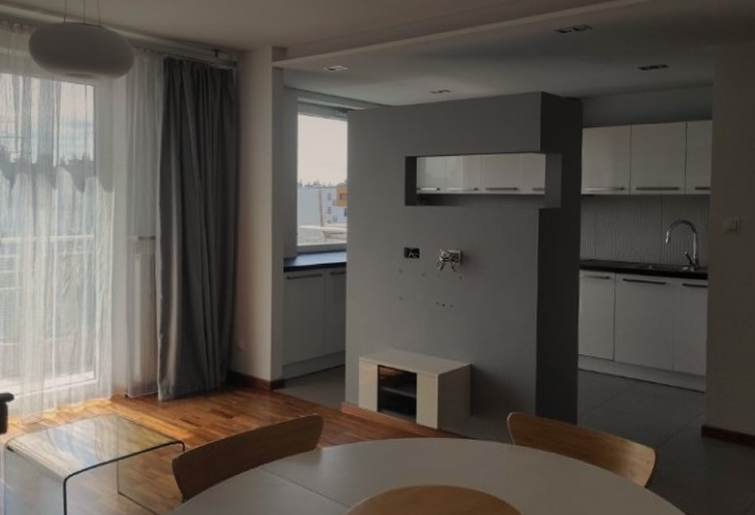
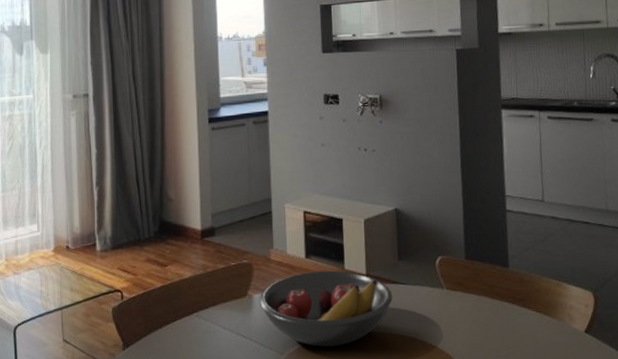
fruit bowl: none [327,424,463,500] -> present [259,270,393,347]

